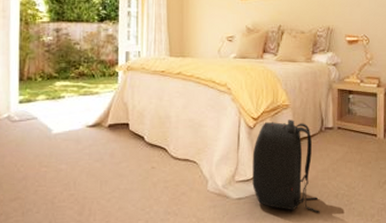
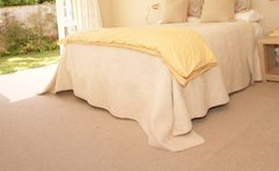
backpack: present [252,119,320,212] -> none [187,76,257,161]

